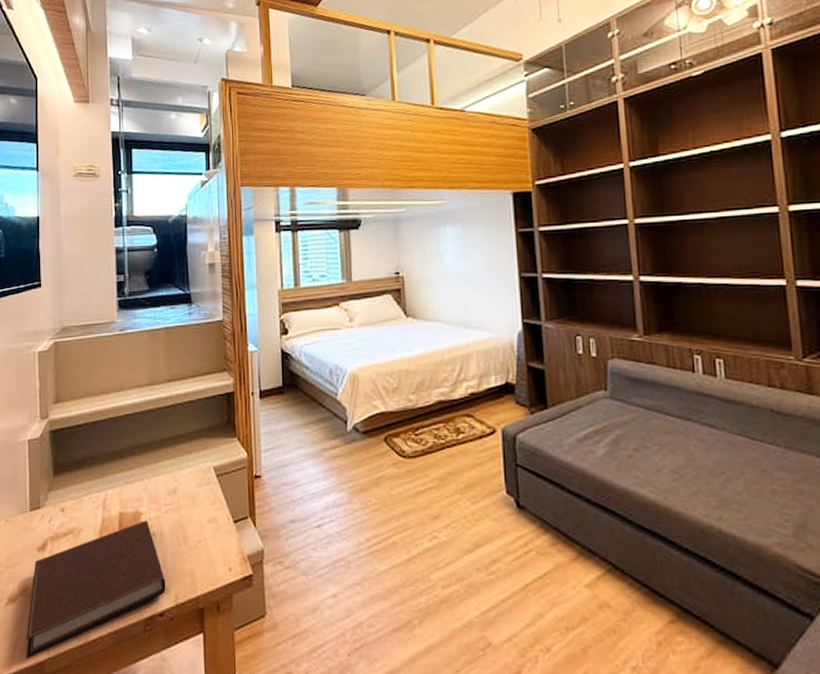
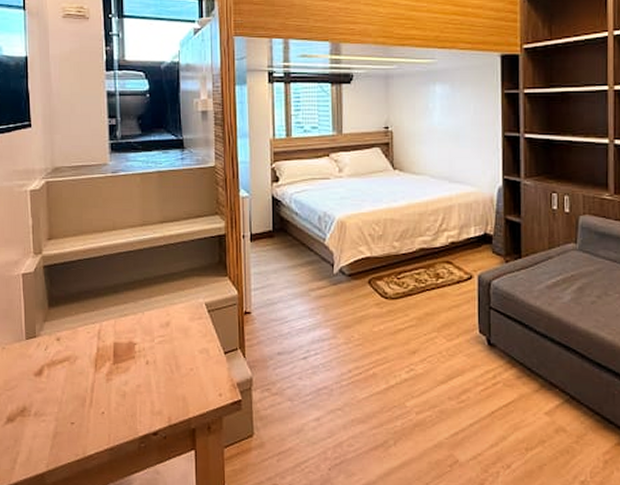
notebook: present [26,520,166,658] -> none [25,350,160,470]

